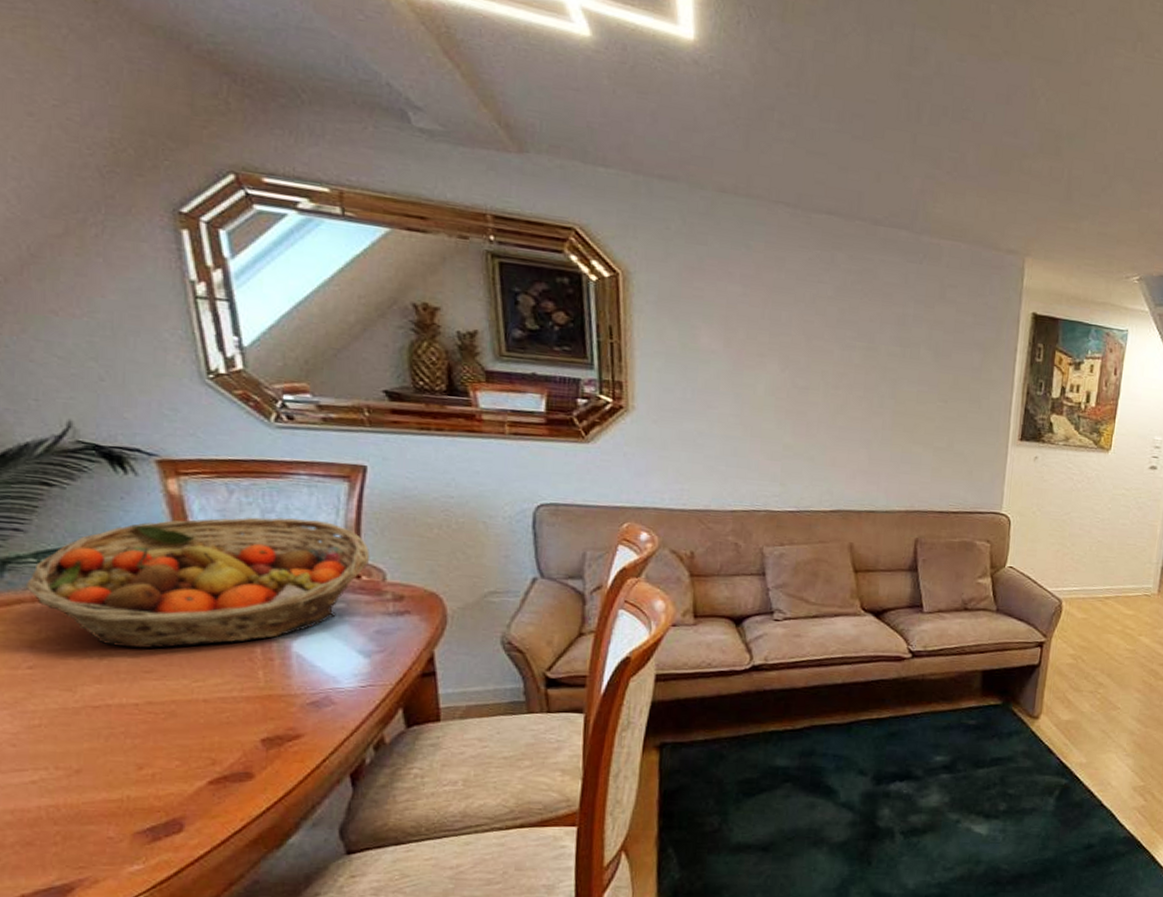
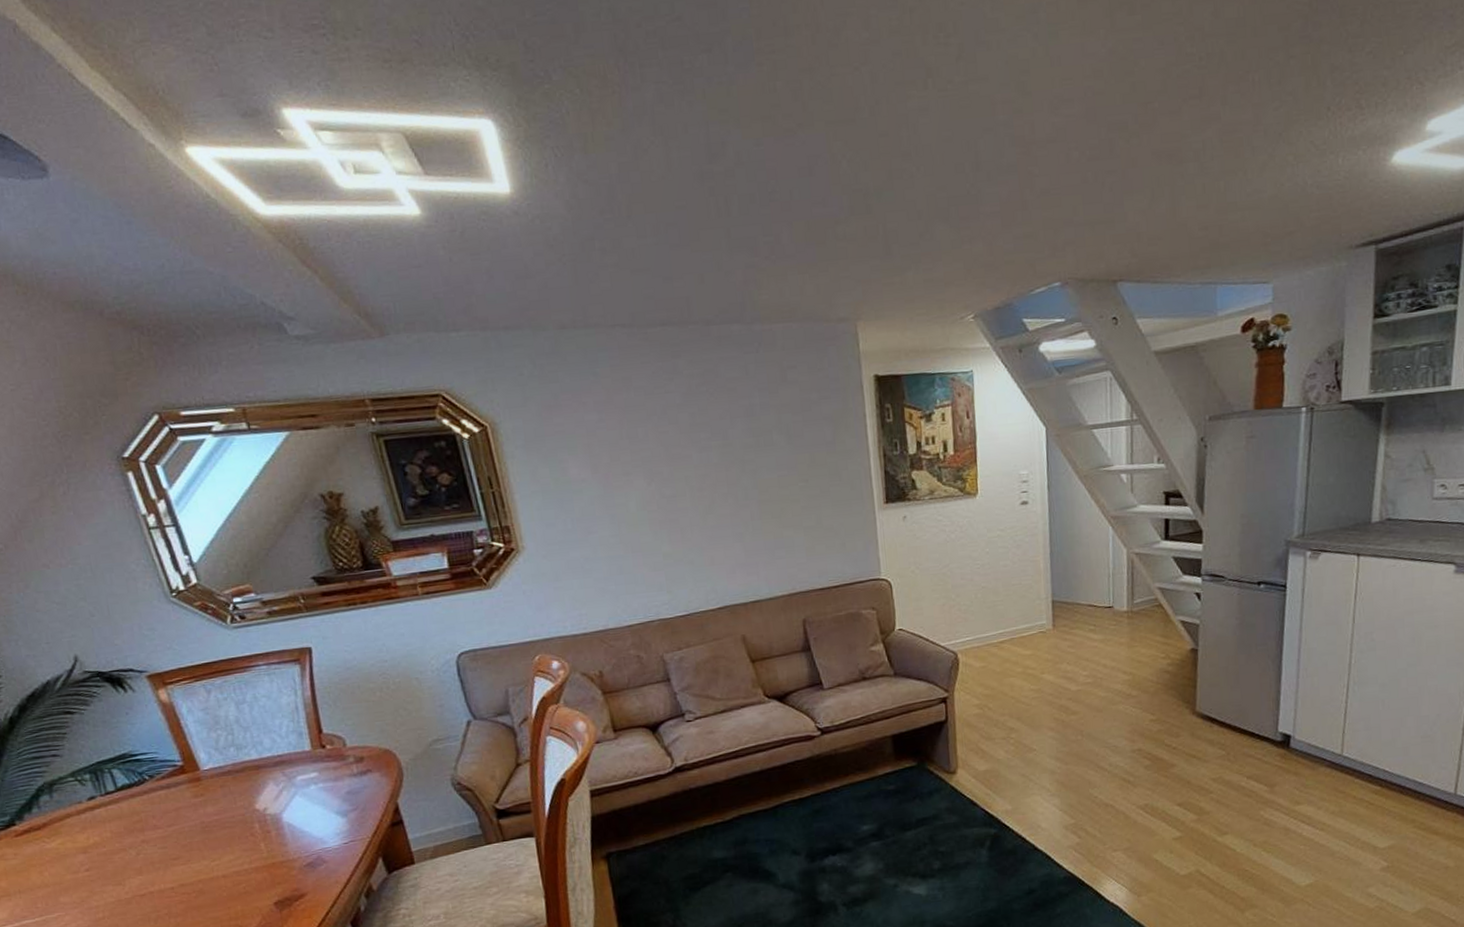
fruit basket: present [27,517,371,650] -> none [70,703,330,841]

